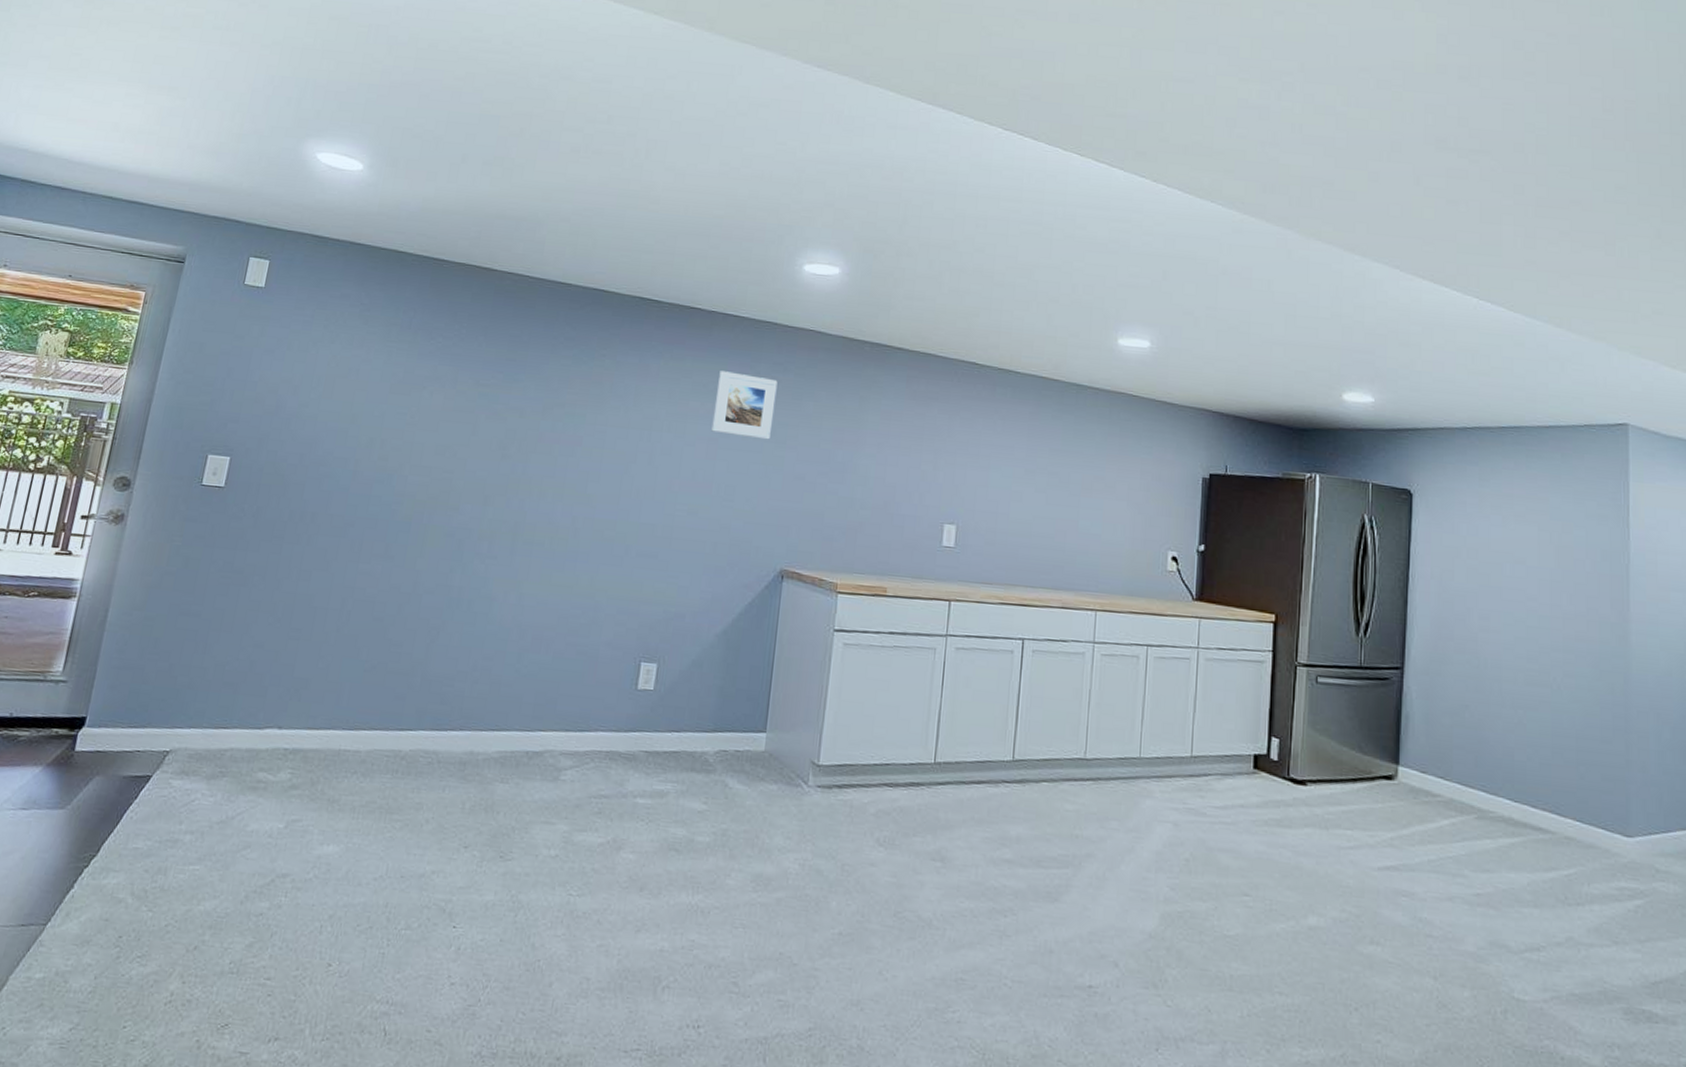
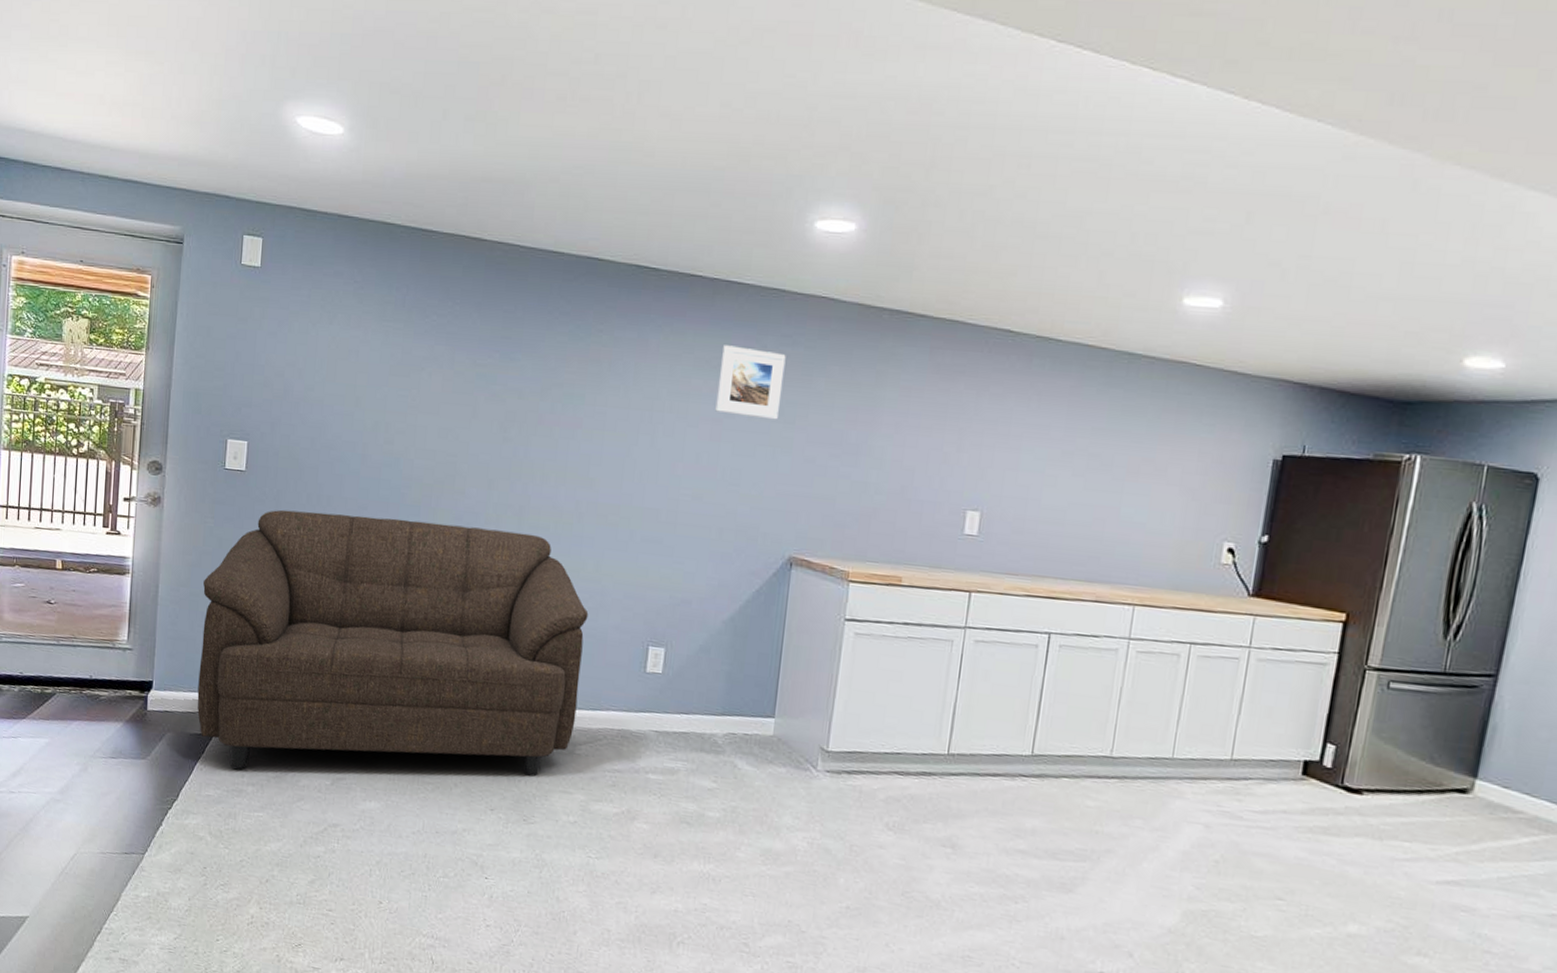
sofa: none [135,527,581,815] -> present [197,509,589,777]

